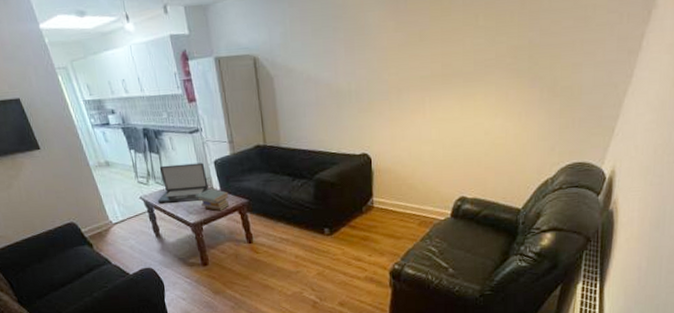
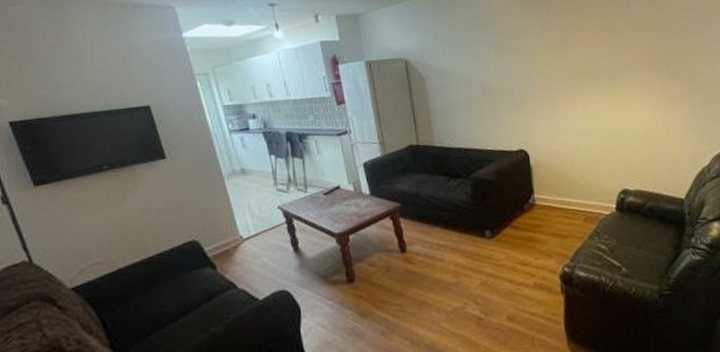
laptop: present [157,162,209,203] -> none [297,165,357,213]
books: present [194,188,229,212] -> none [341,193,380,219]

